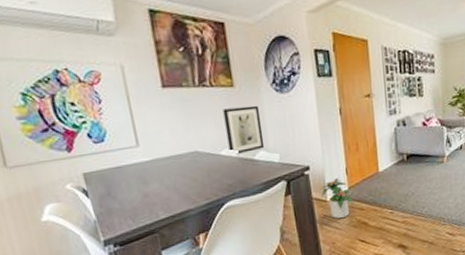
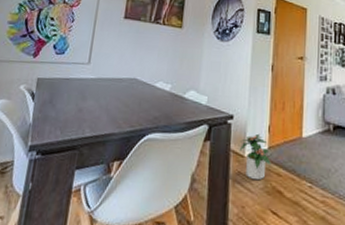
wall art: present [223,105,265,155] -> none [164,45,200,90]

